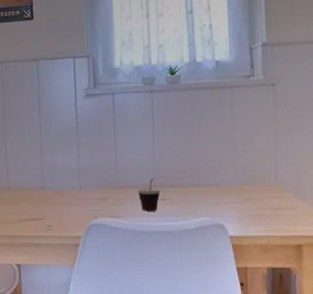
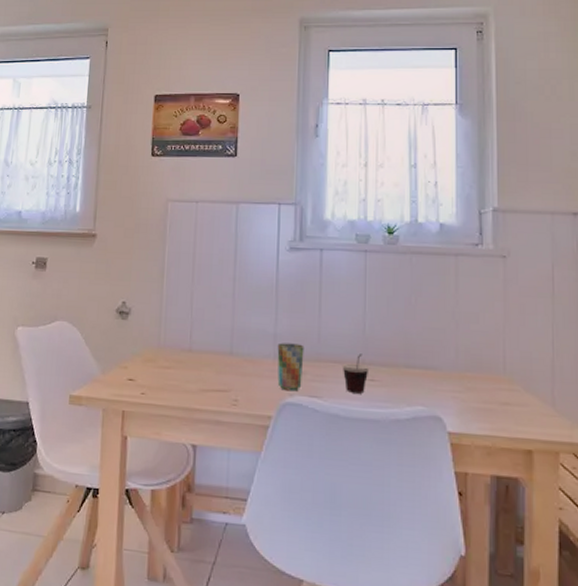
cup: none [81,175,105,215] -> present [277,343,304,392]

